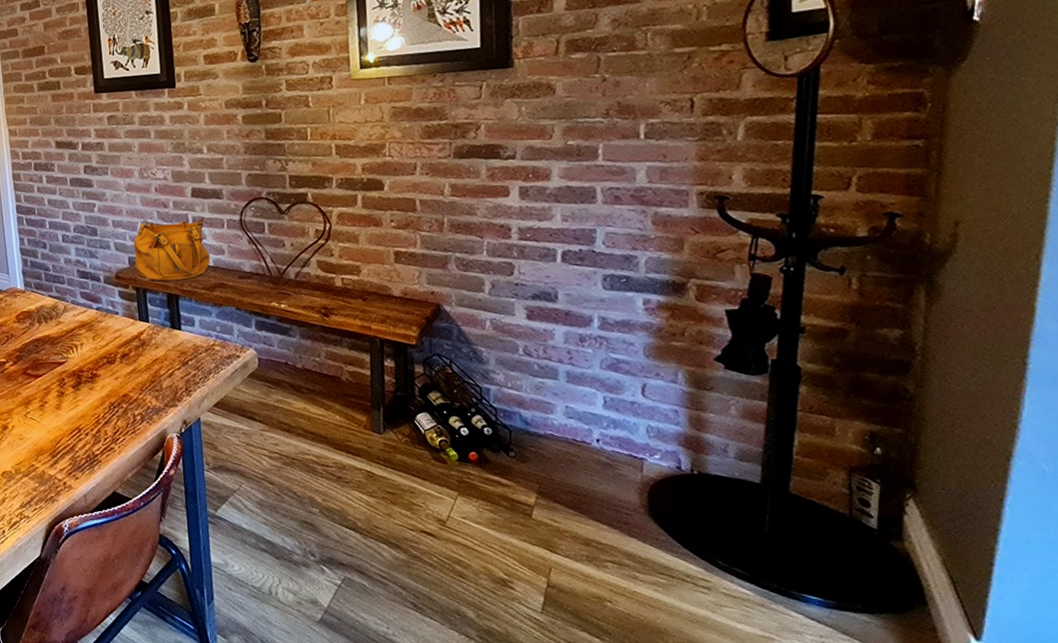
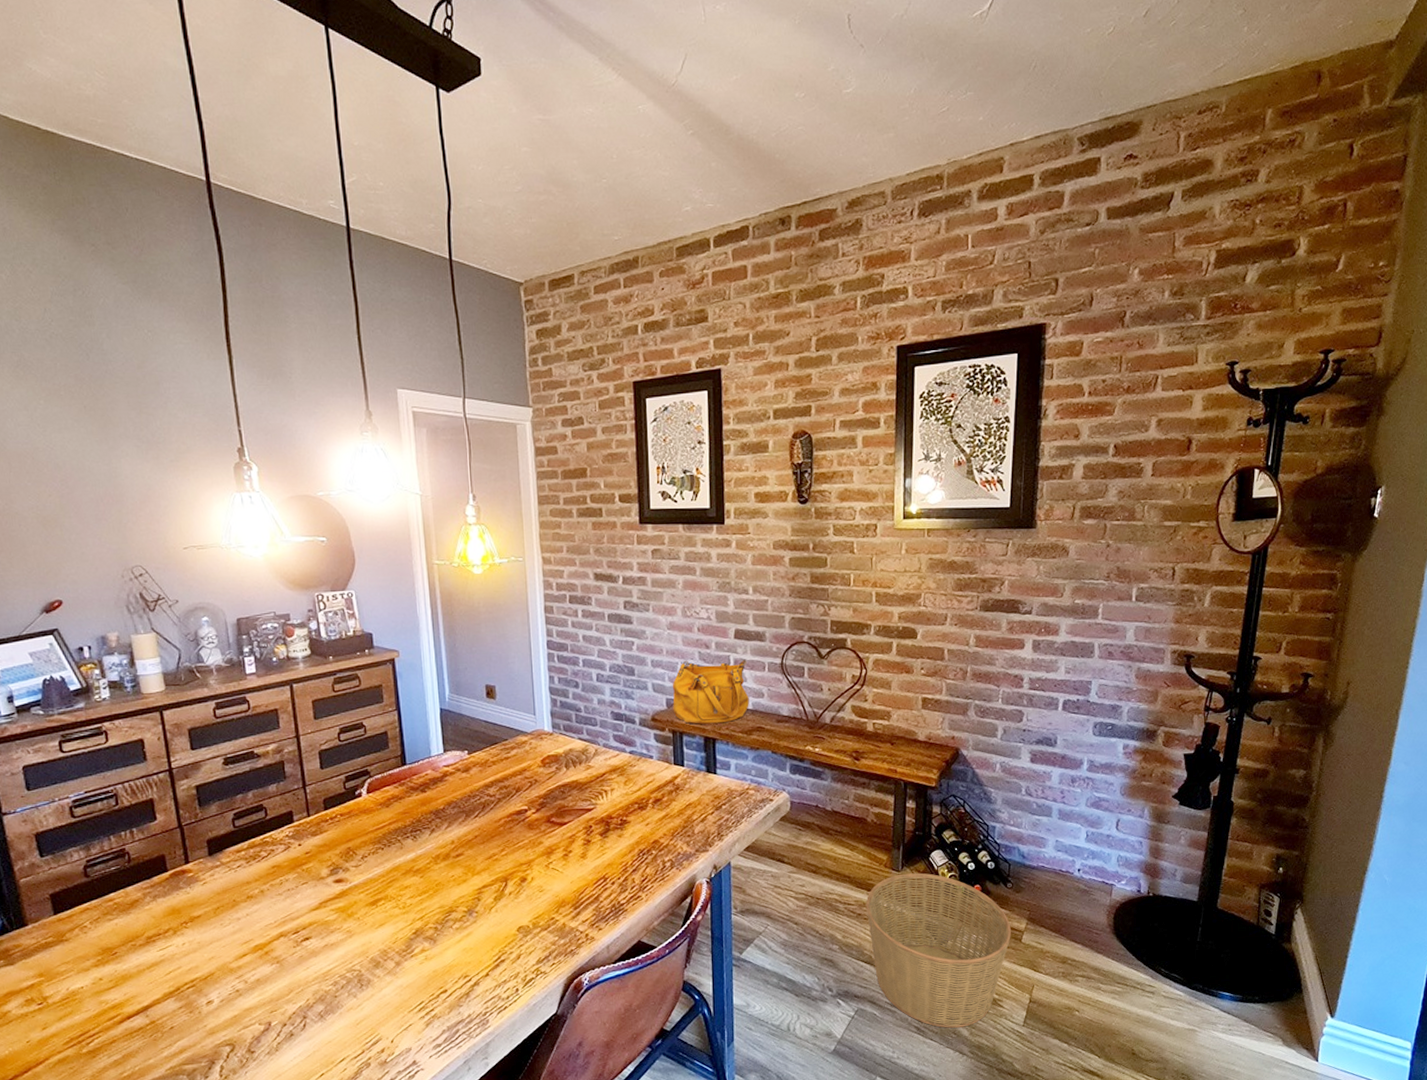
basket: none [346,436,519,608] -> present [866,873,1011,1028]

